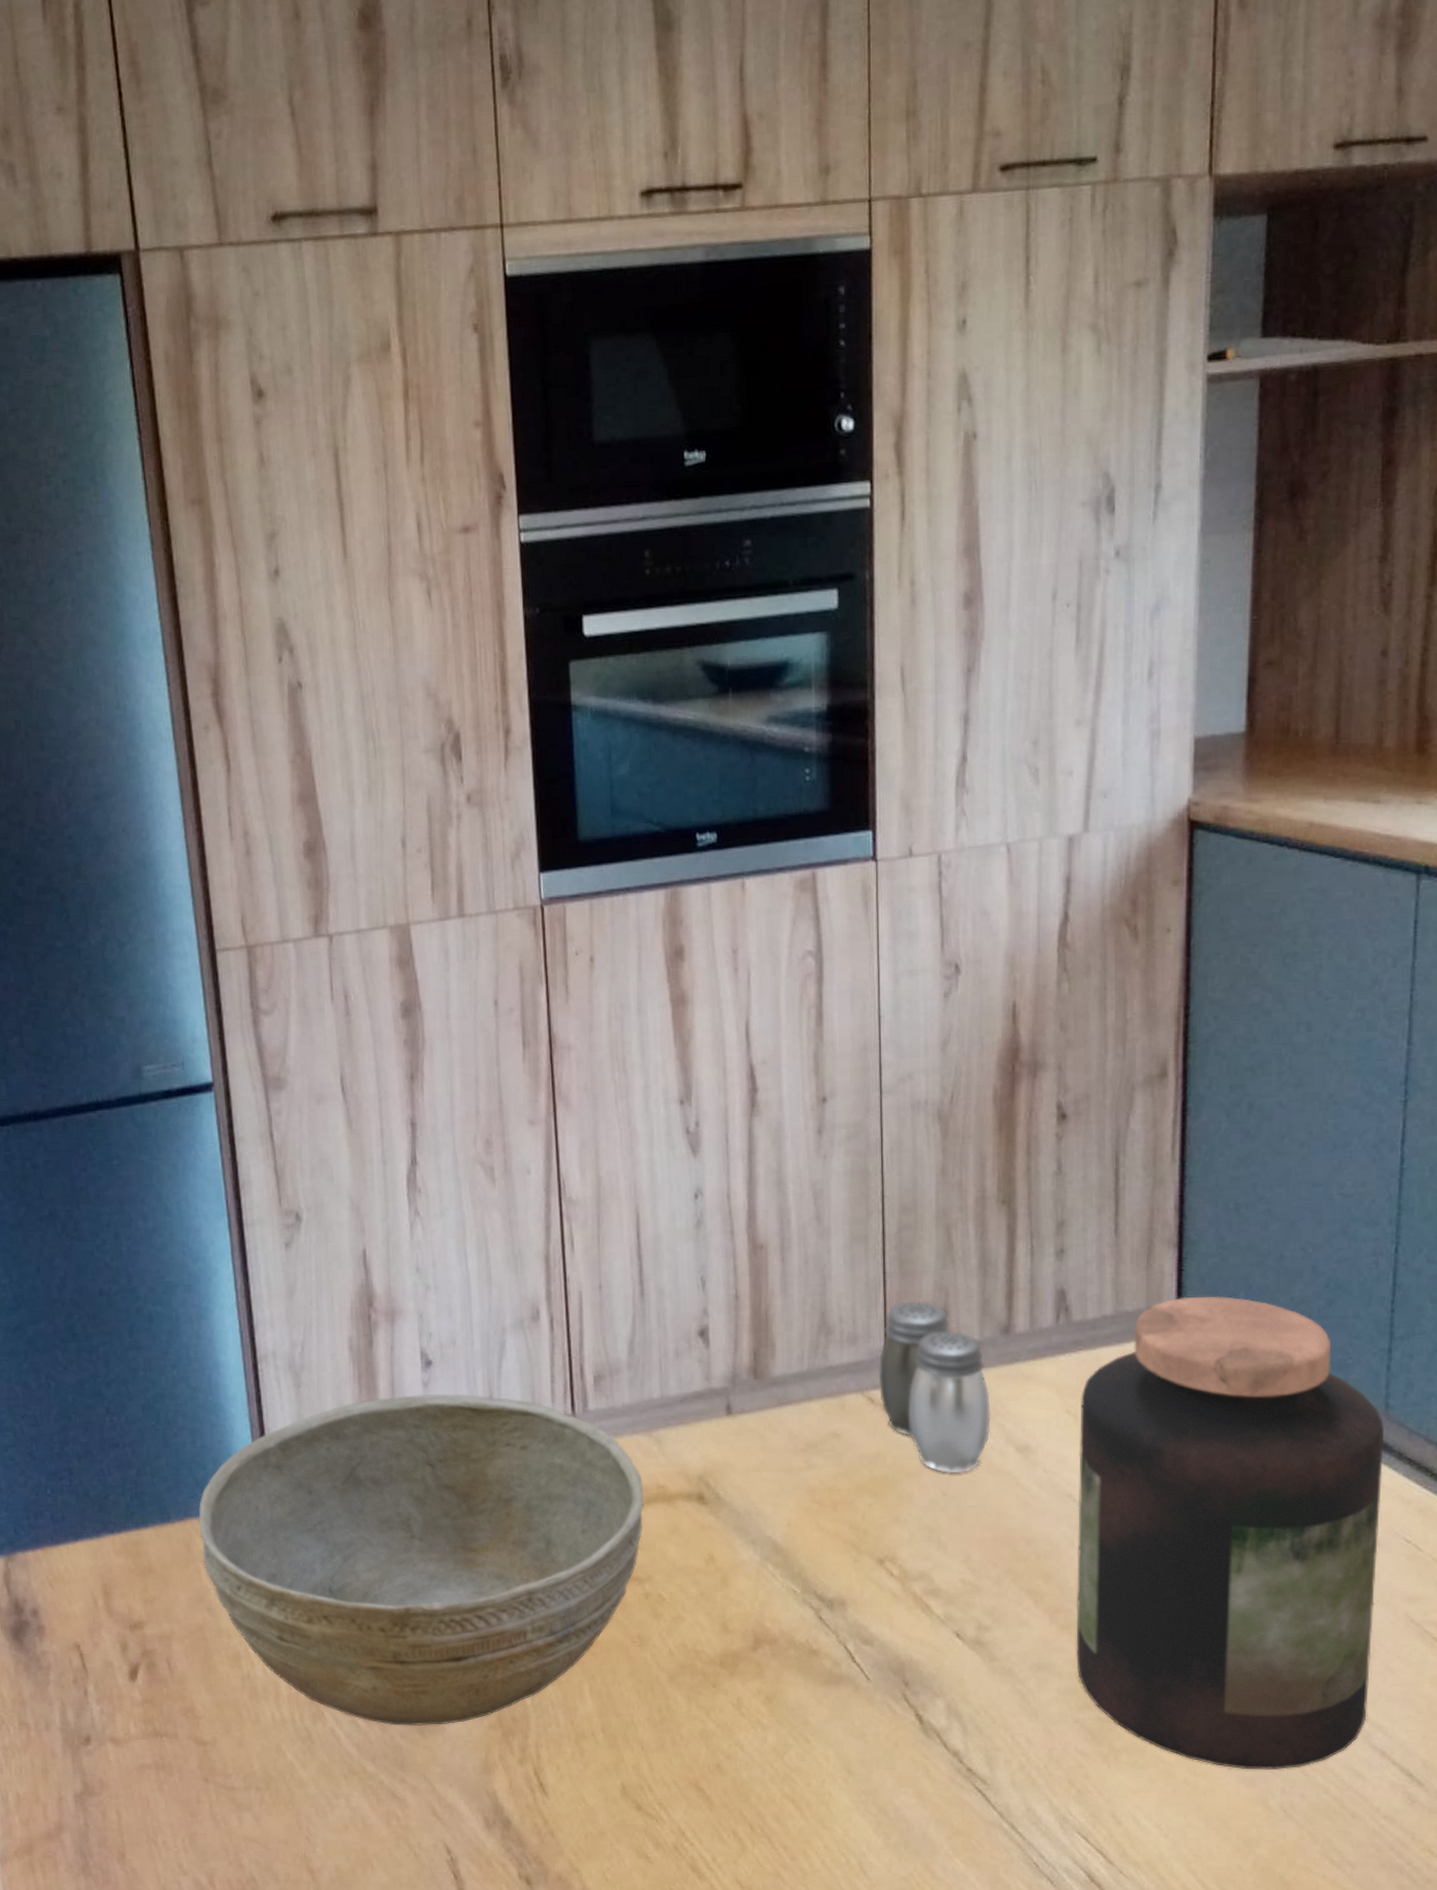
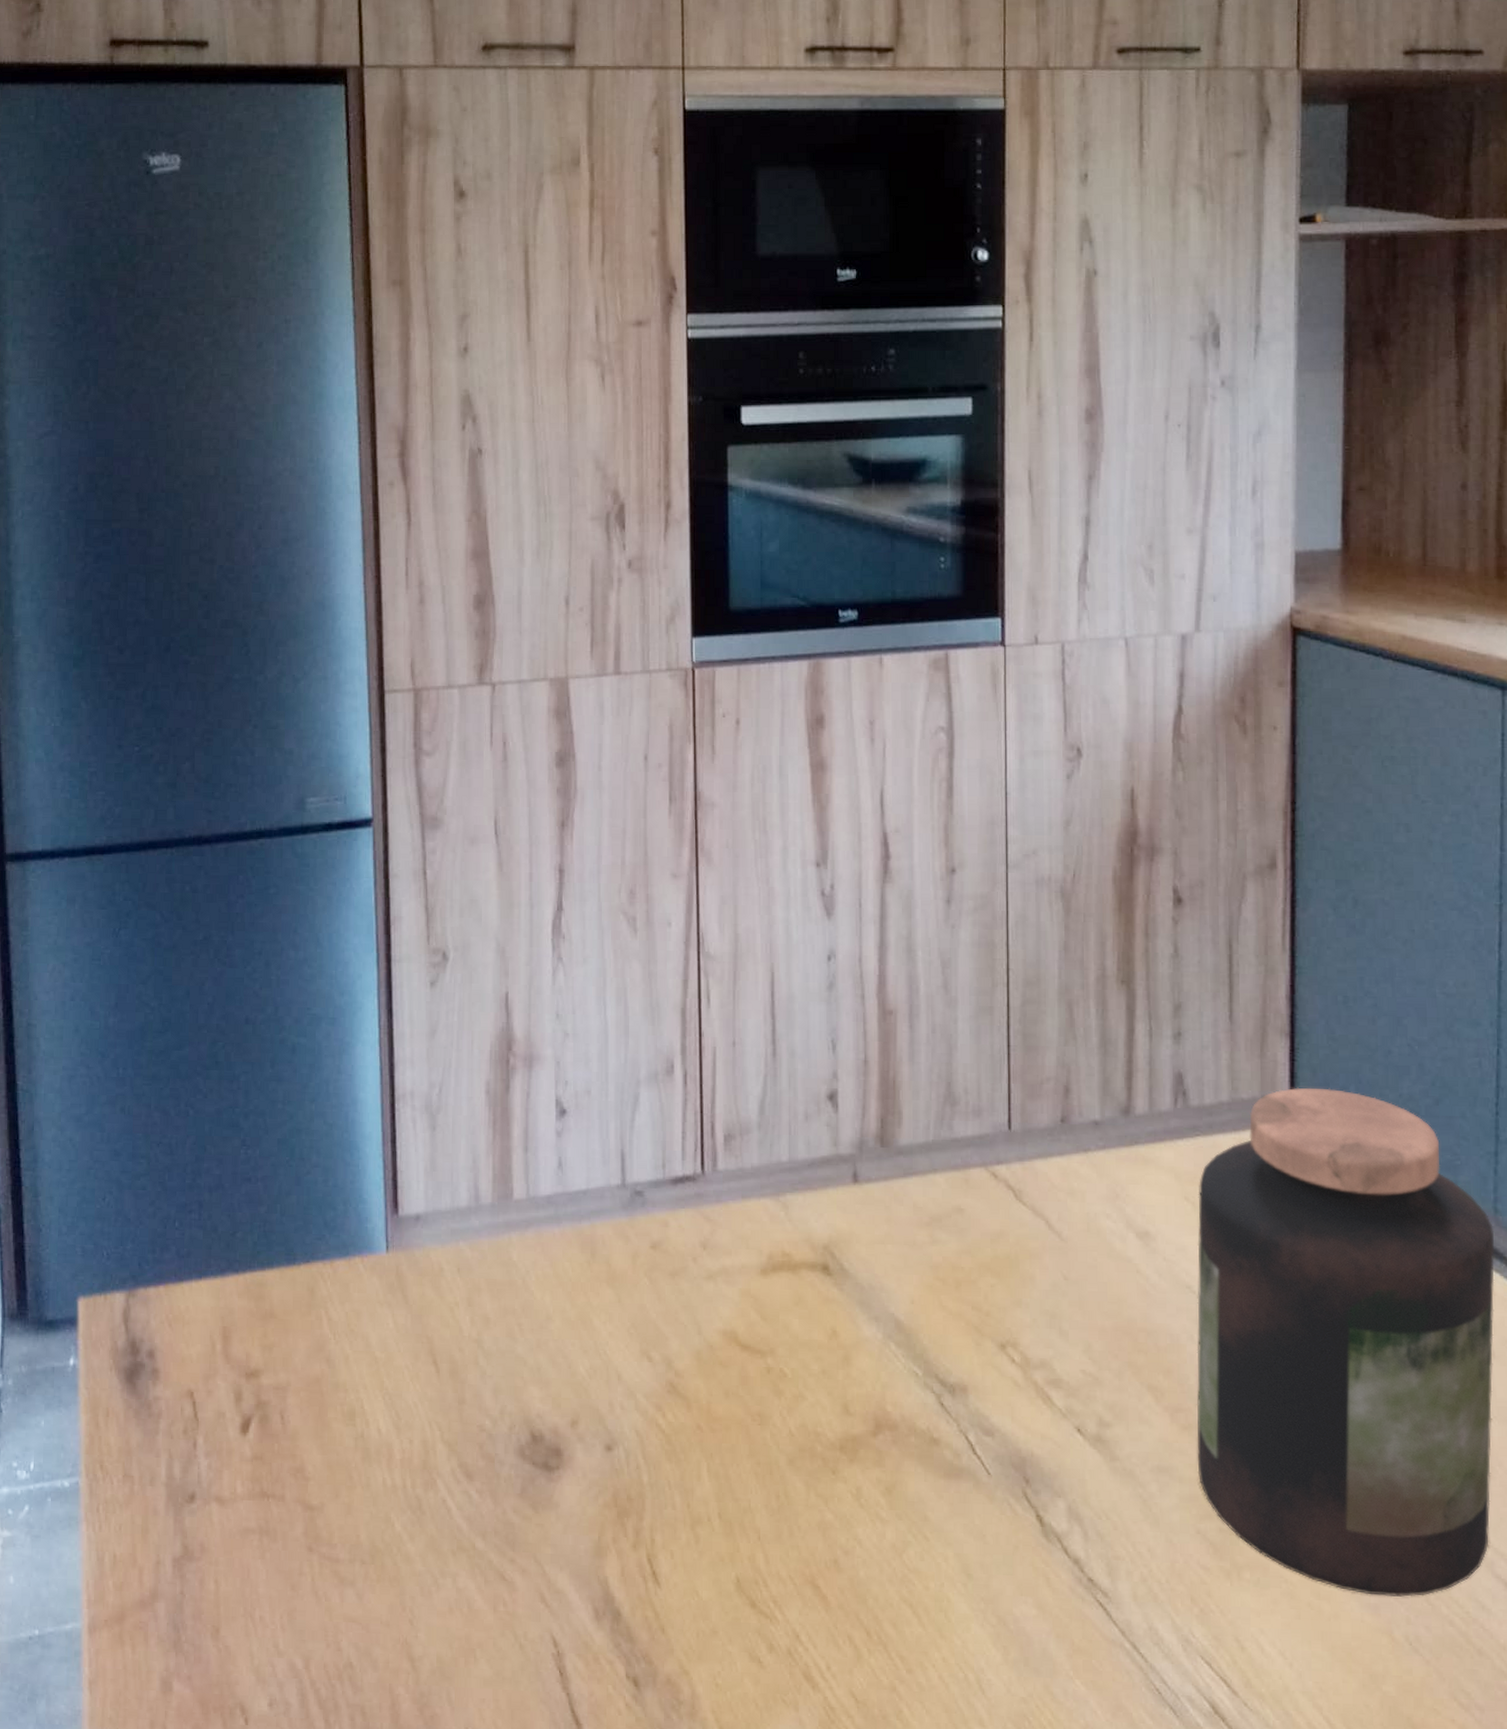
bowl: present [199,1394,645,1726] -> none [324,1144,770,1501]
salt and pepper shaker: present [878,1301,991,1474] -> none [1002,1076,1111,1258]

